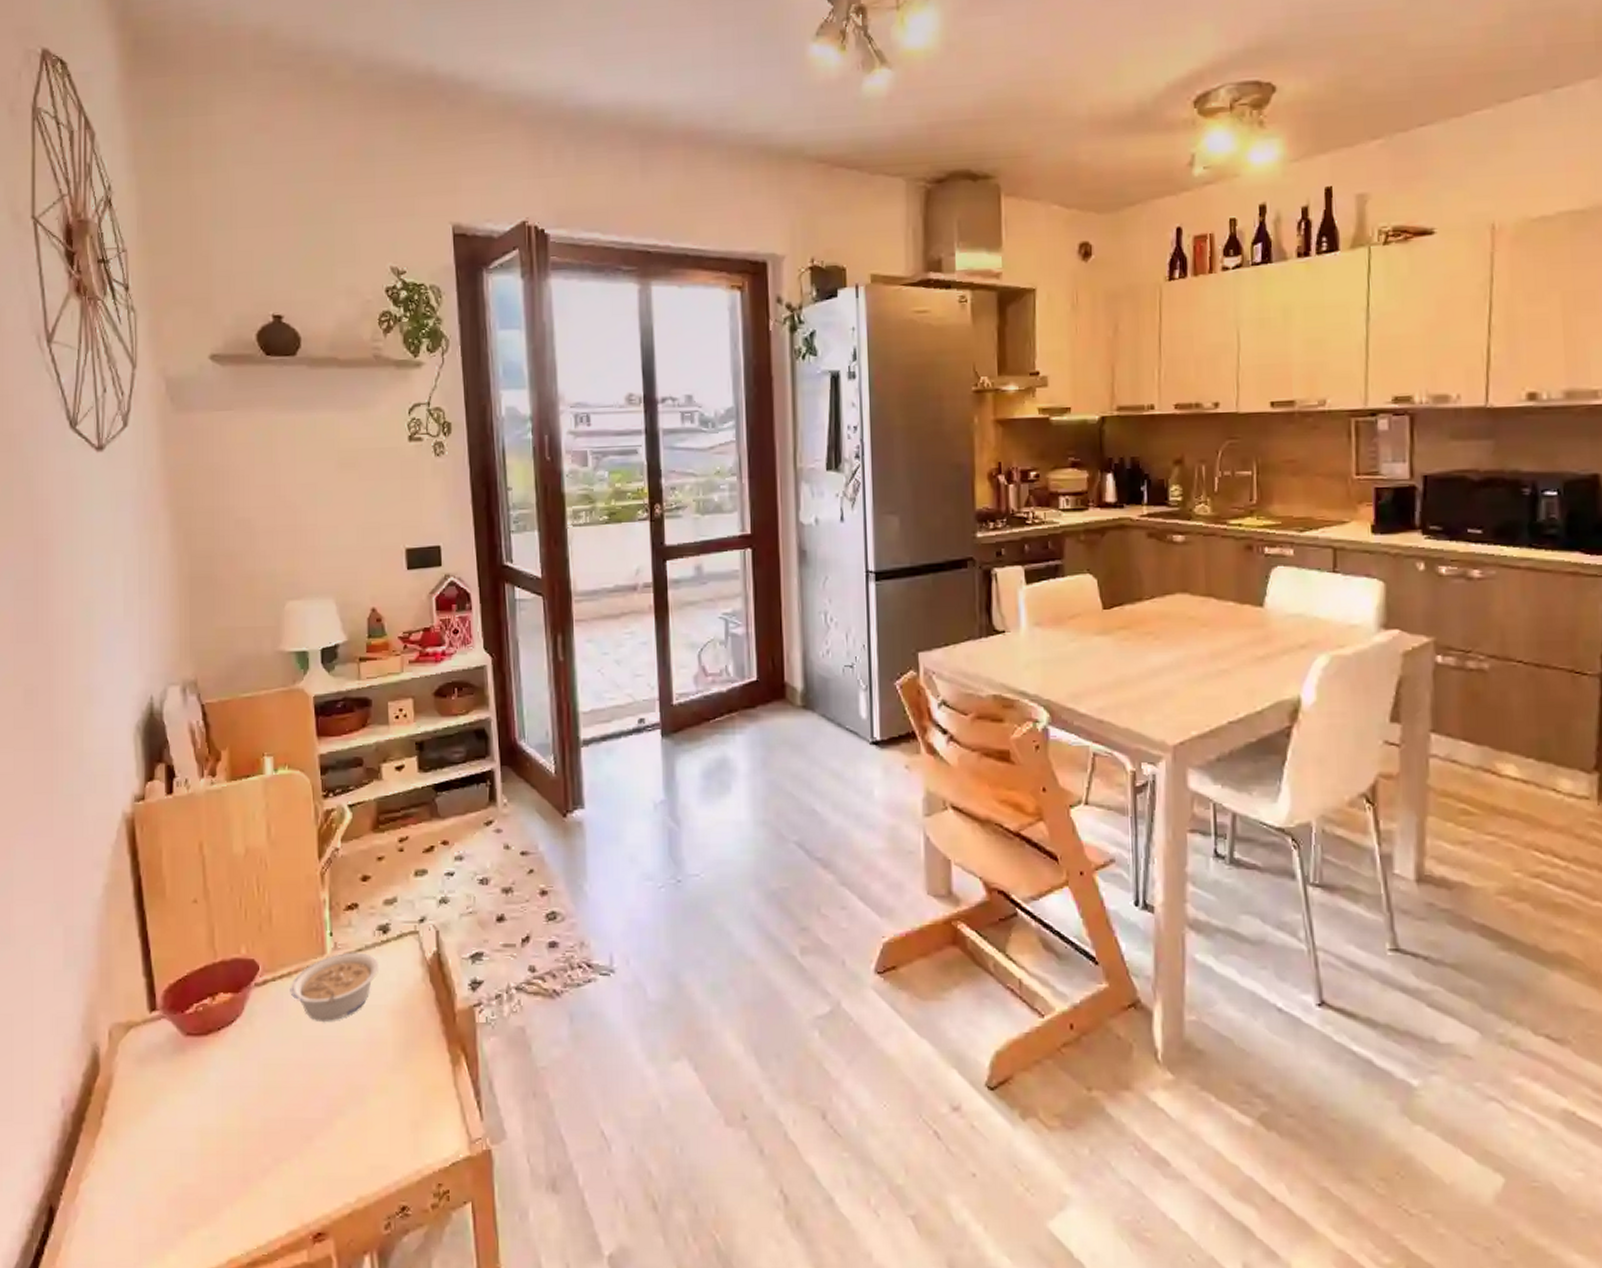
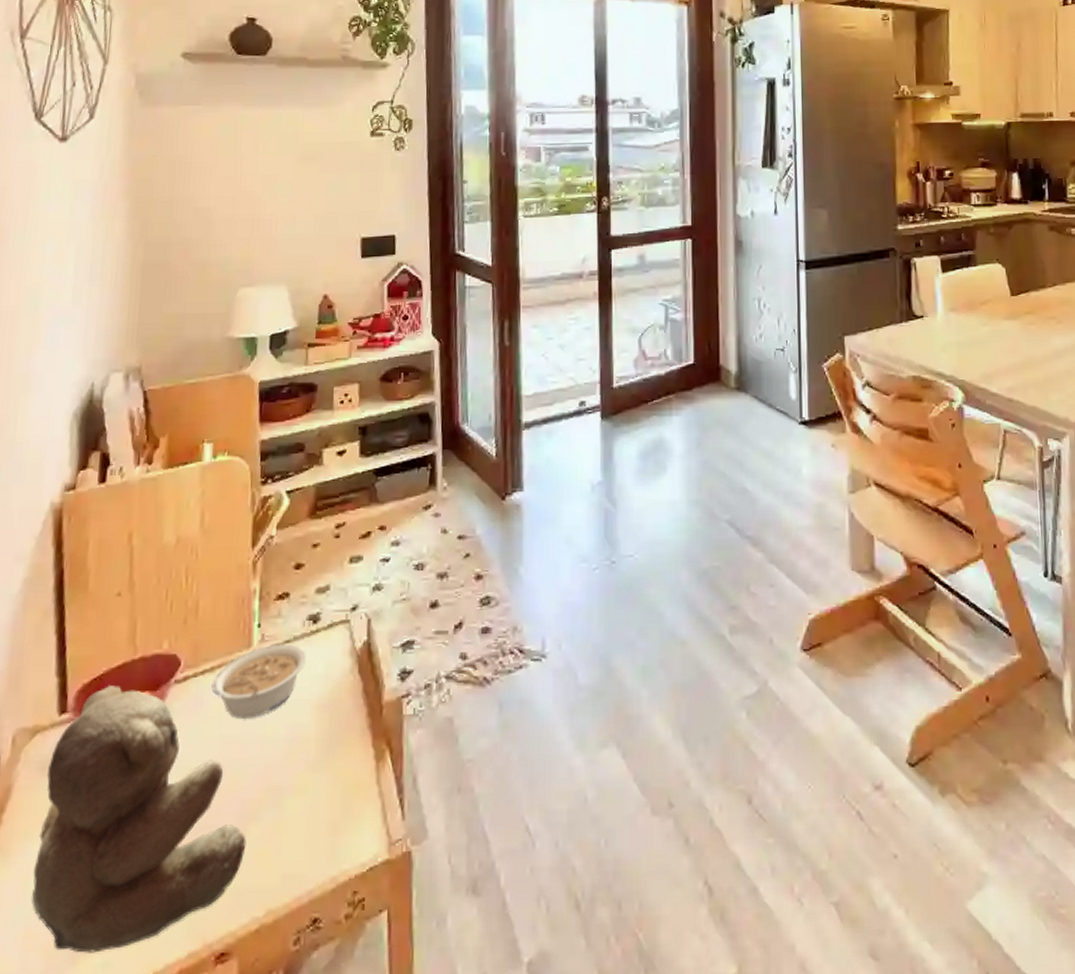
teddy bear: none [140,987,334,1227] -> present [31,685,247,953]

